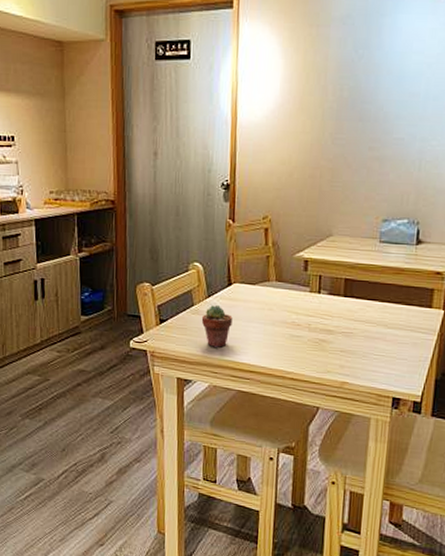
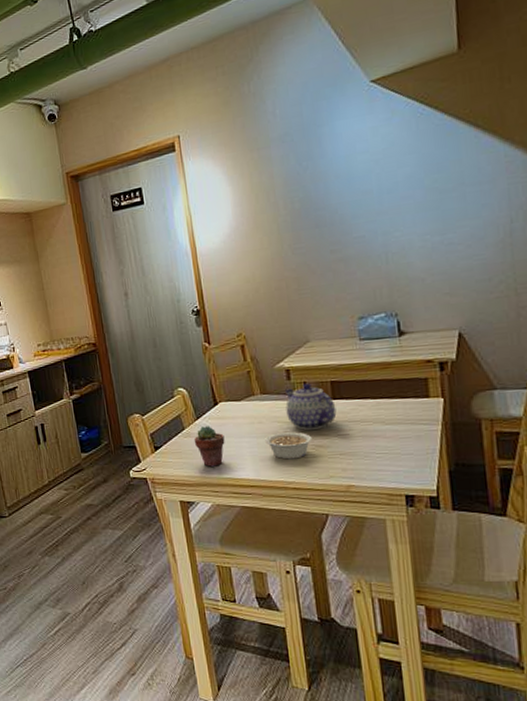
legume: none [272,322,318,350] -> present [265,432,313,460]
teapot: none [297,276,346,325] -> present [284,383,337,431]

